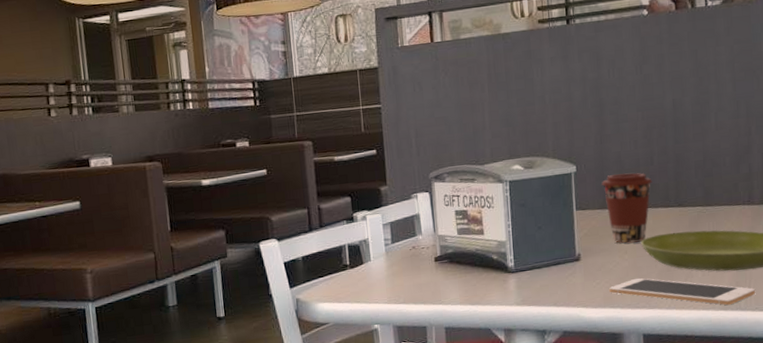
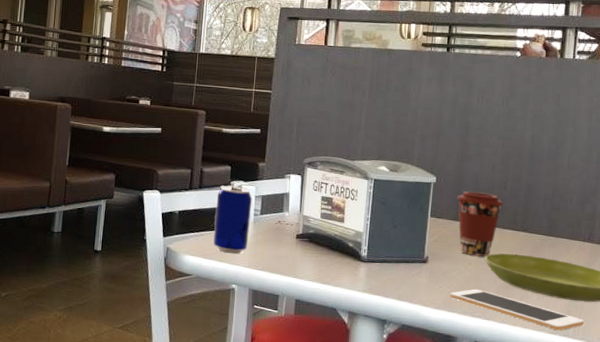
beer can: none [340,217,384,292] -> present [213,185,253,254]

